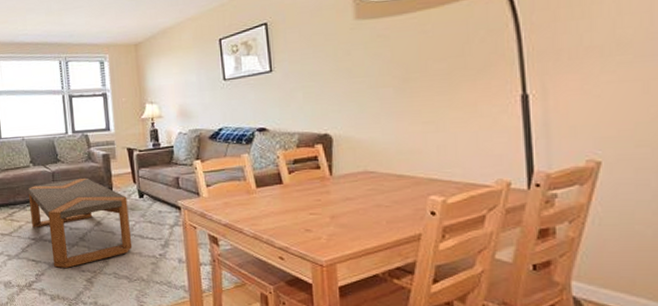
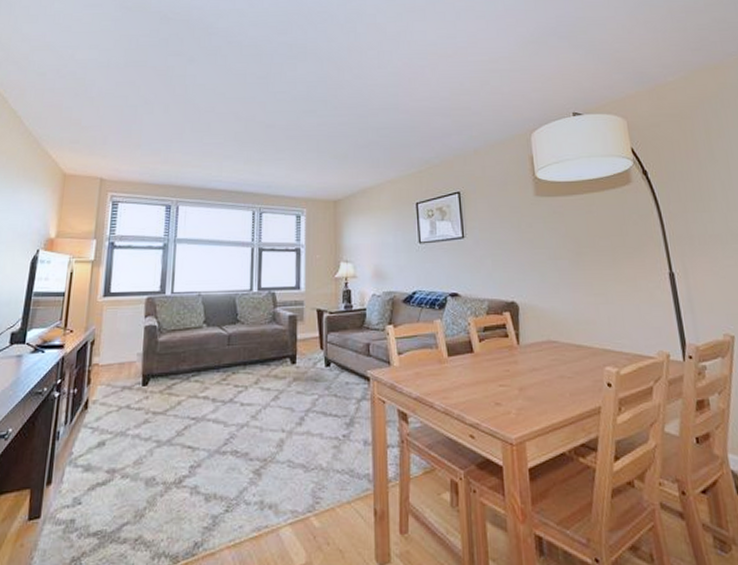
coffee table: present [27,178,133,268] -> none [194,342,313,456]

